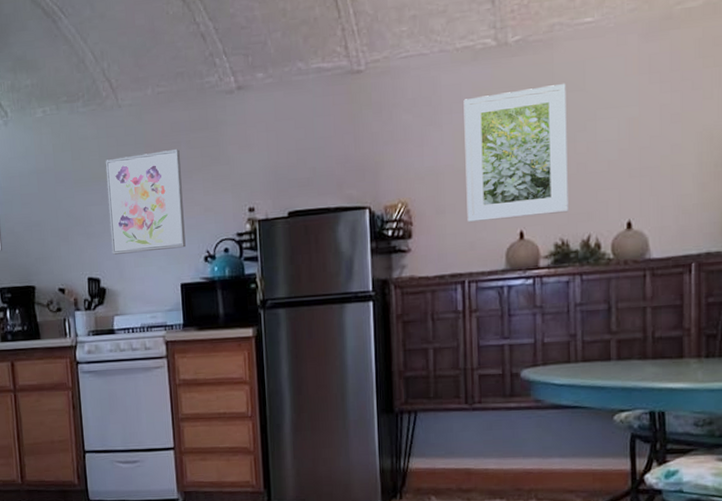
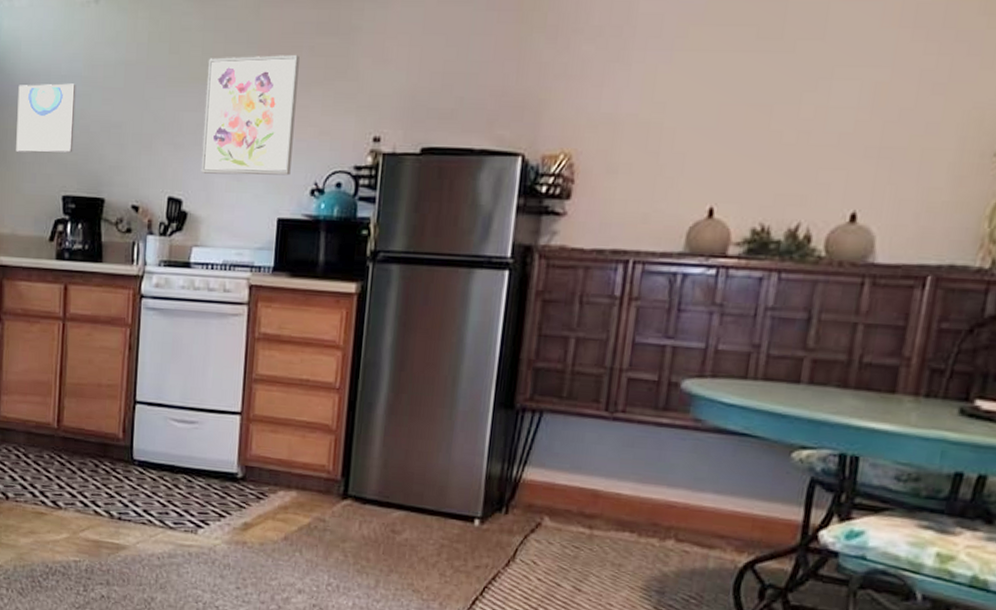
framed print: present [463,84,568,223] -> none [644,29,800,192]

